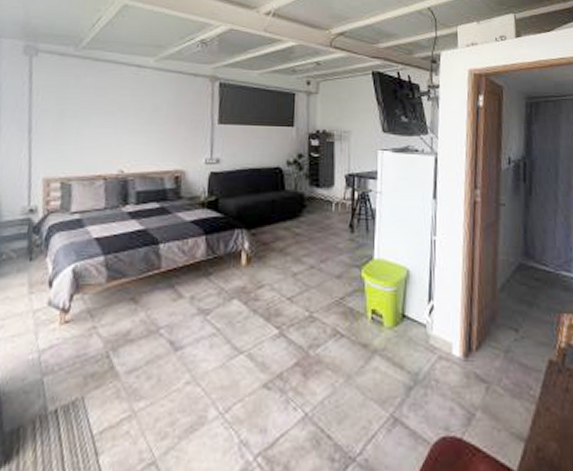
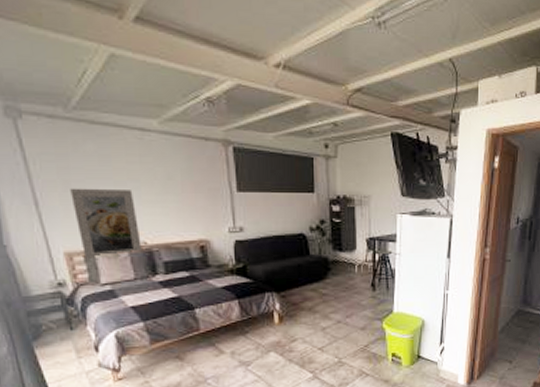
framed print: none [61,117,120,187] -> present [70,188,142,260]

